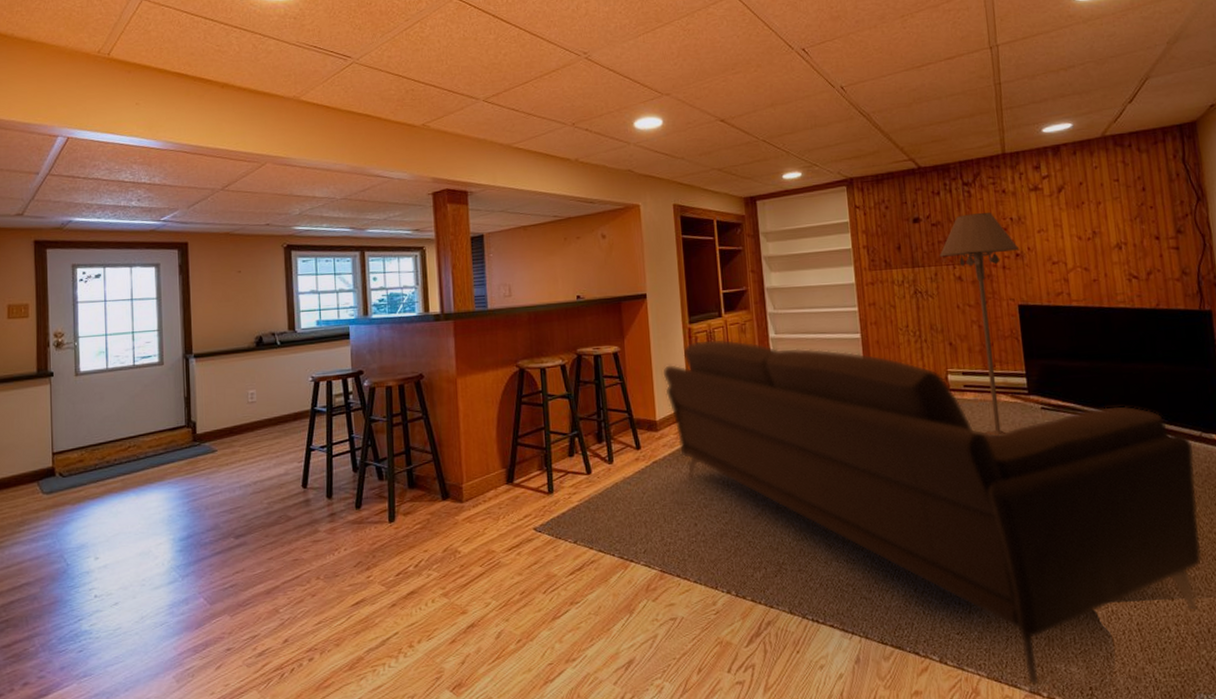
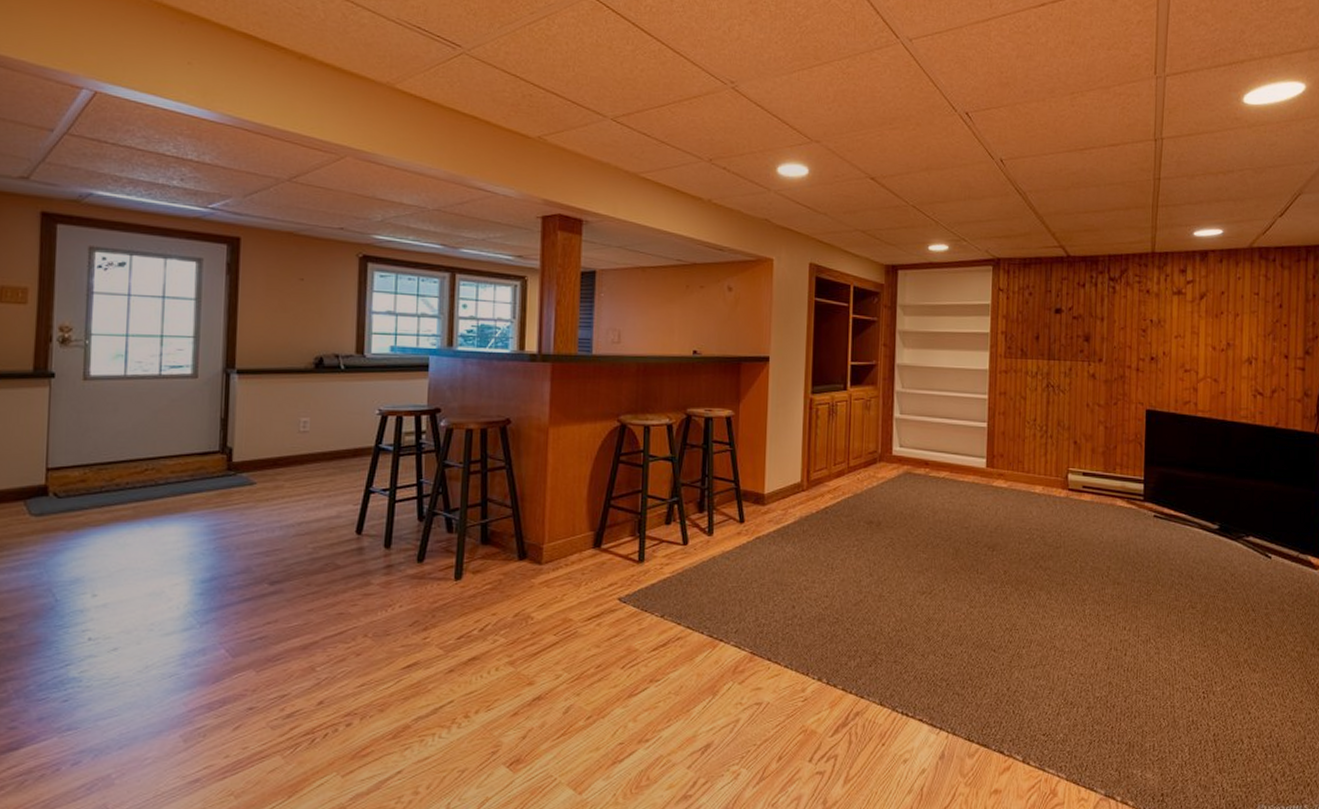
sofa: present [663,338,1202,686] -> none [777,412,1289,790]
floor lamp: present [939,212,1020,436] -> none [1076,310,1155,540]

